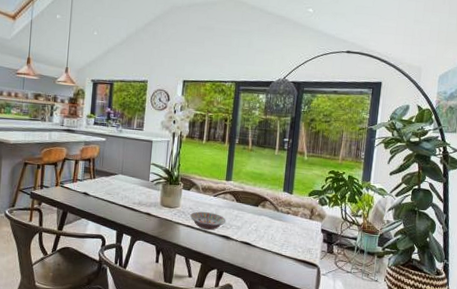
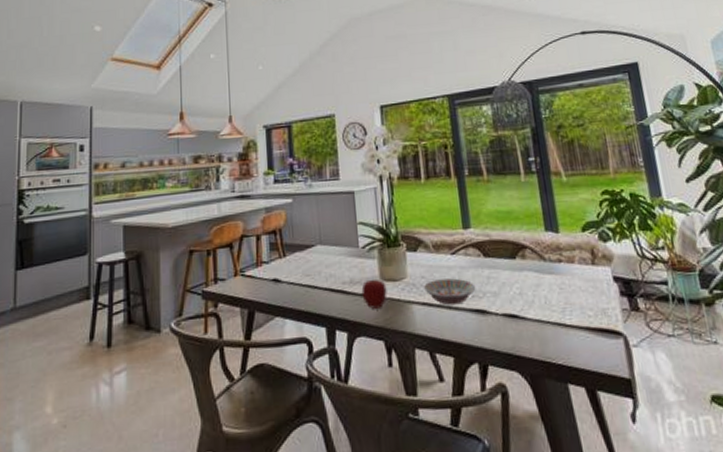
apple: none [145,204,164,224] -> present [361,279,387,309]

